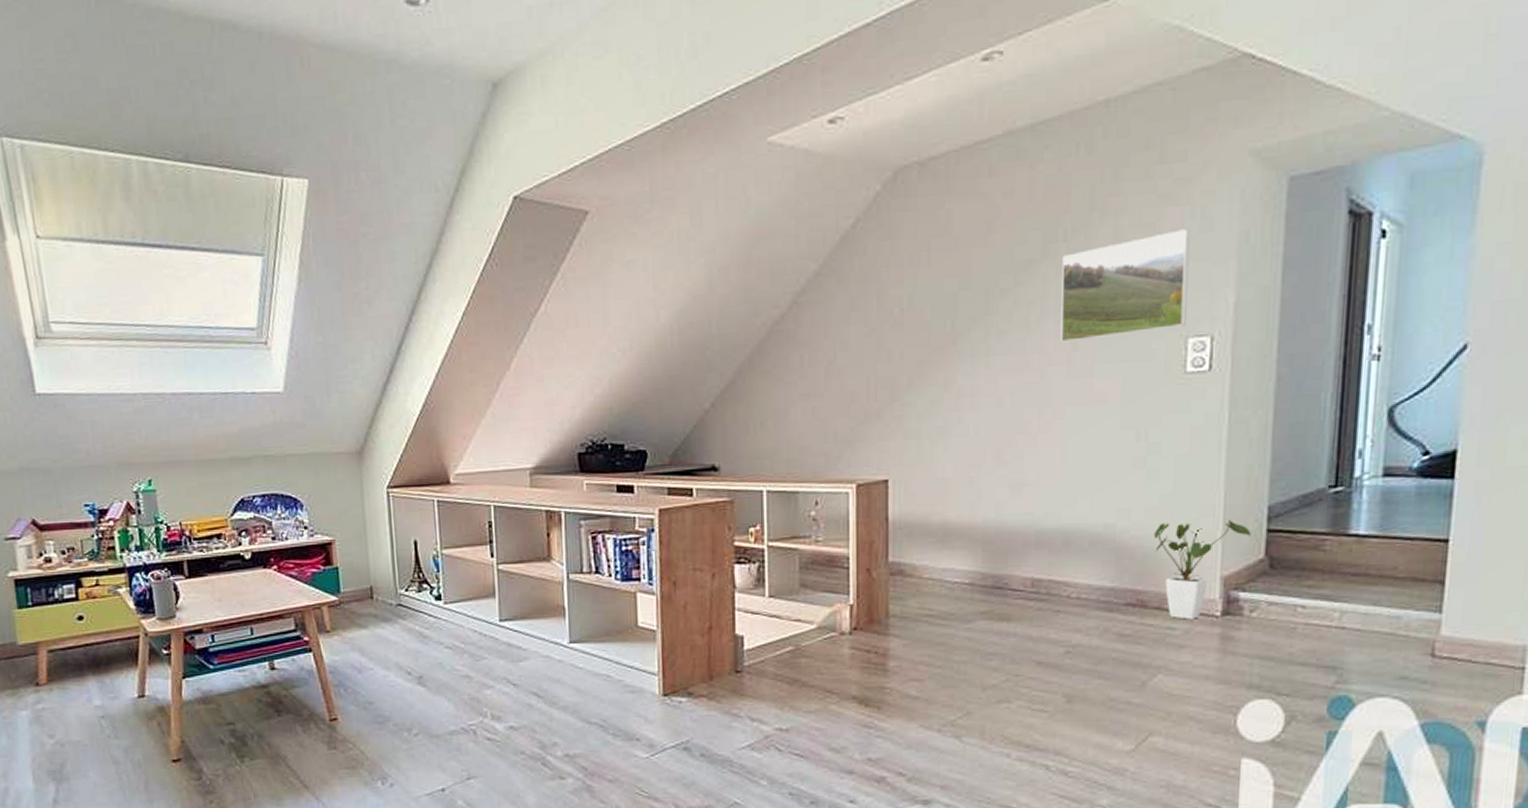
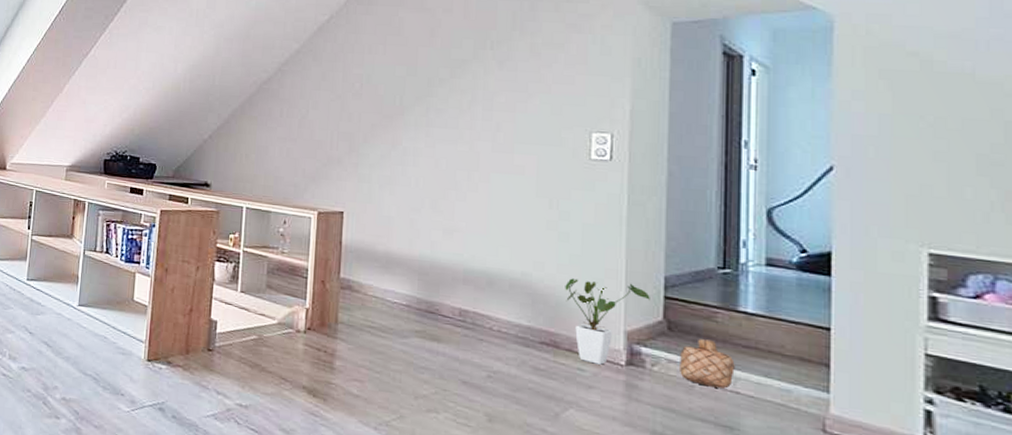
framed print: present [1060,229,1190,343] -> none [487,51,592,125]
basket: none [1279,573,1342,626] -> present [678,339,735,389]

